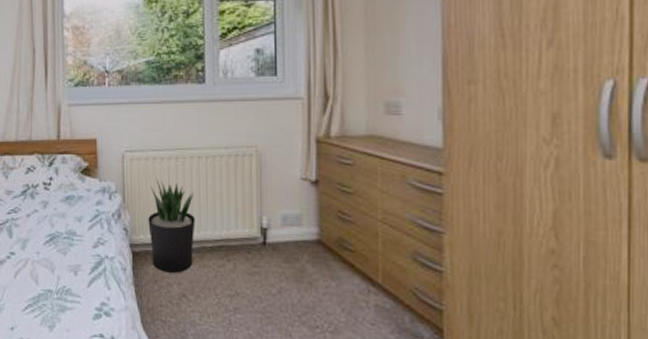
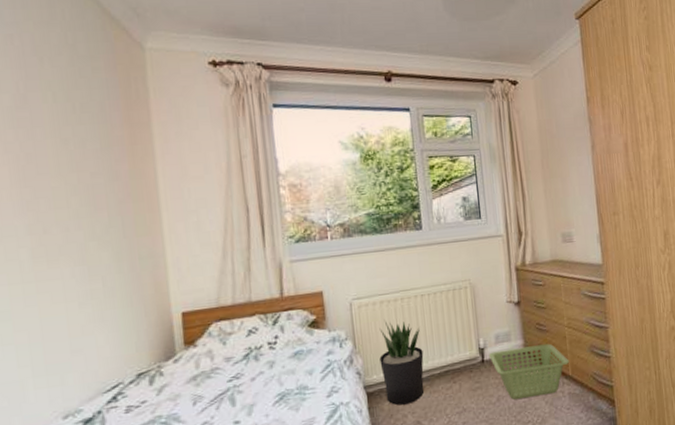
laundry basket: none [272,235,381,301] -> present [488,343,570,400]

